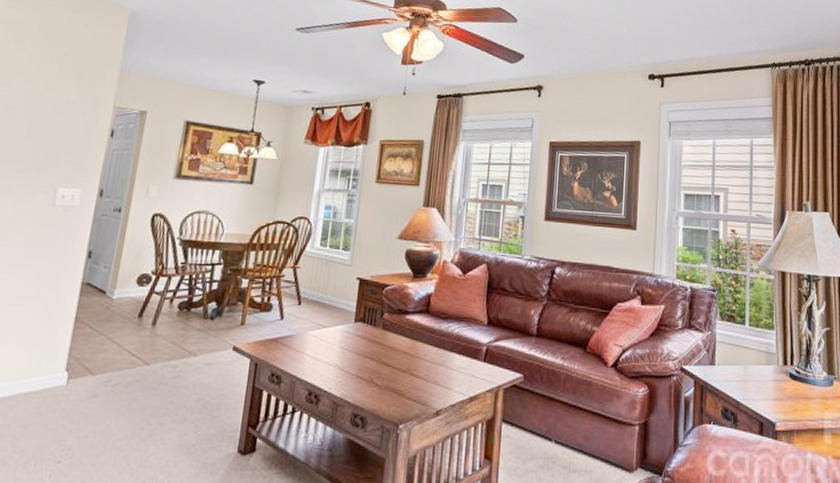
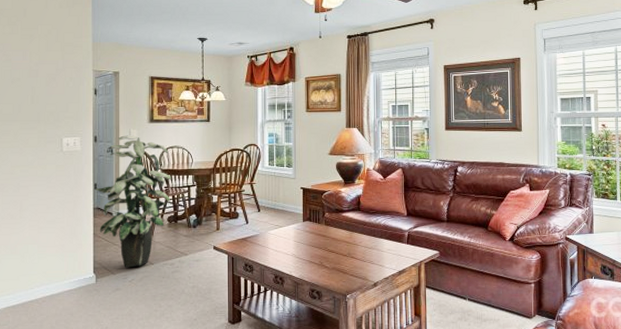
indoor plant: none [84,191,193,368] -> present [96,135,171,268]

